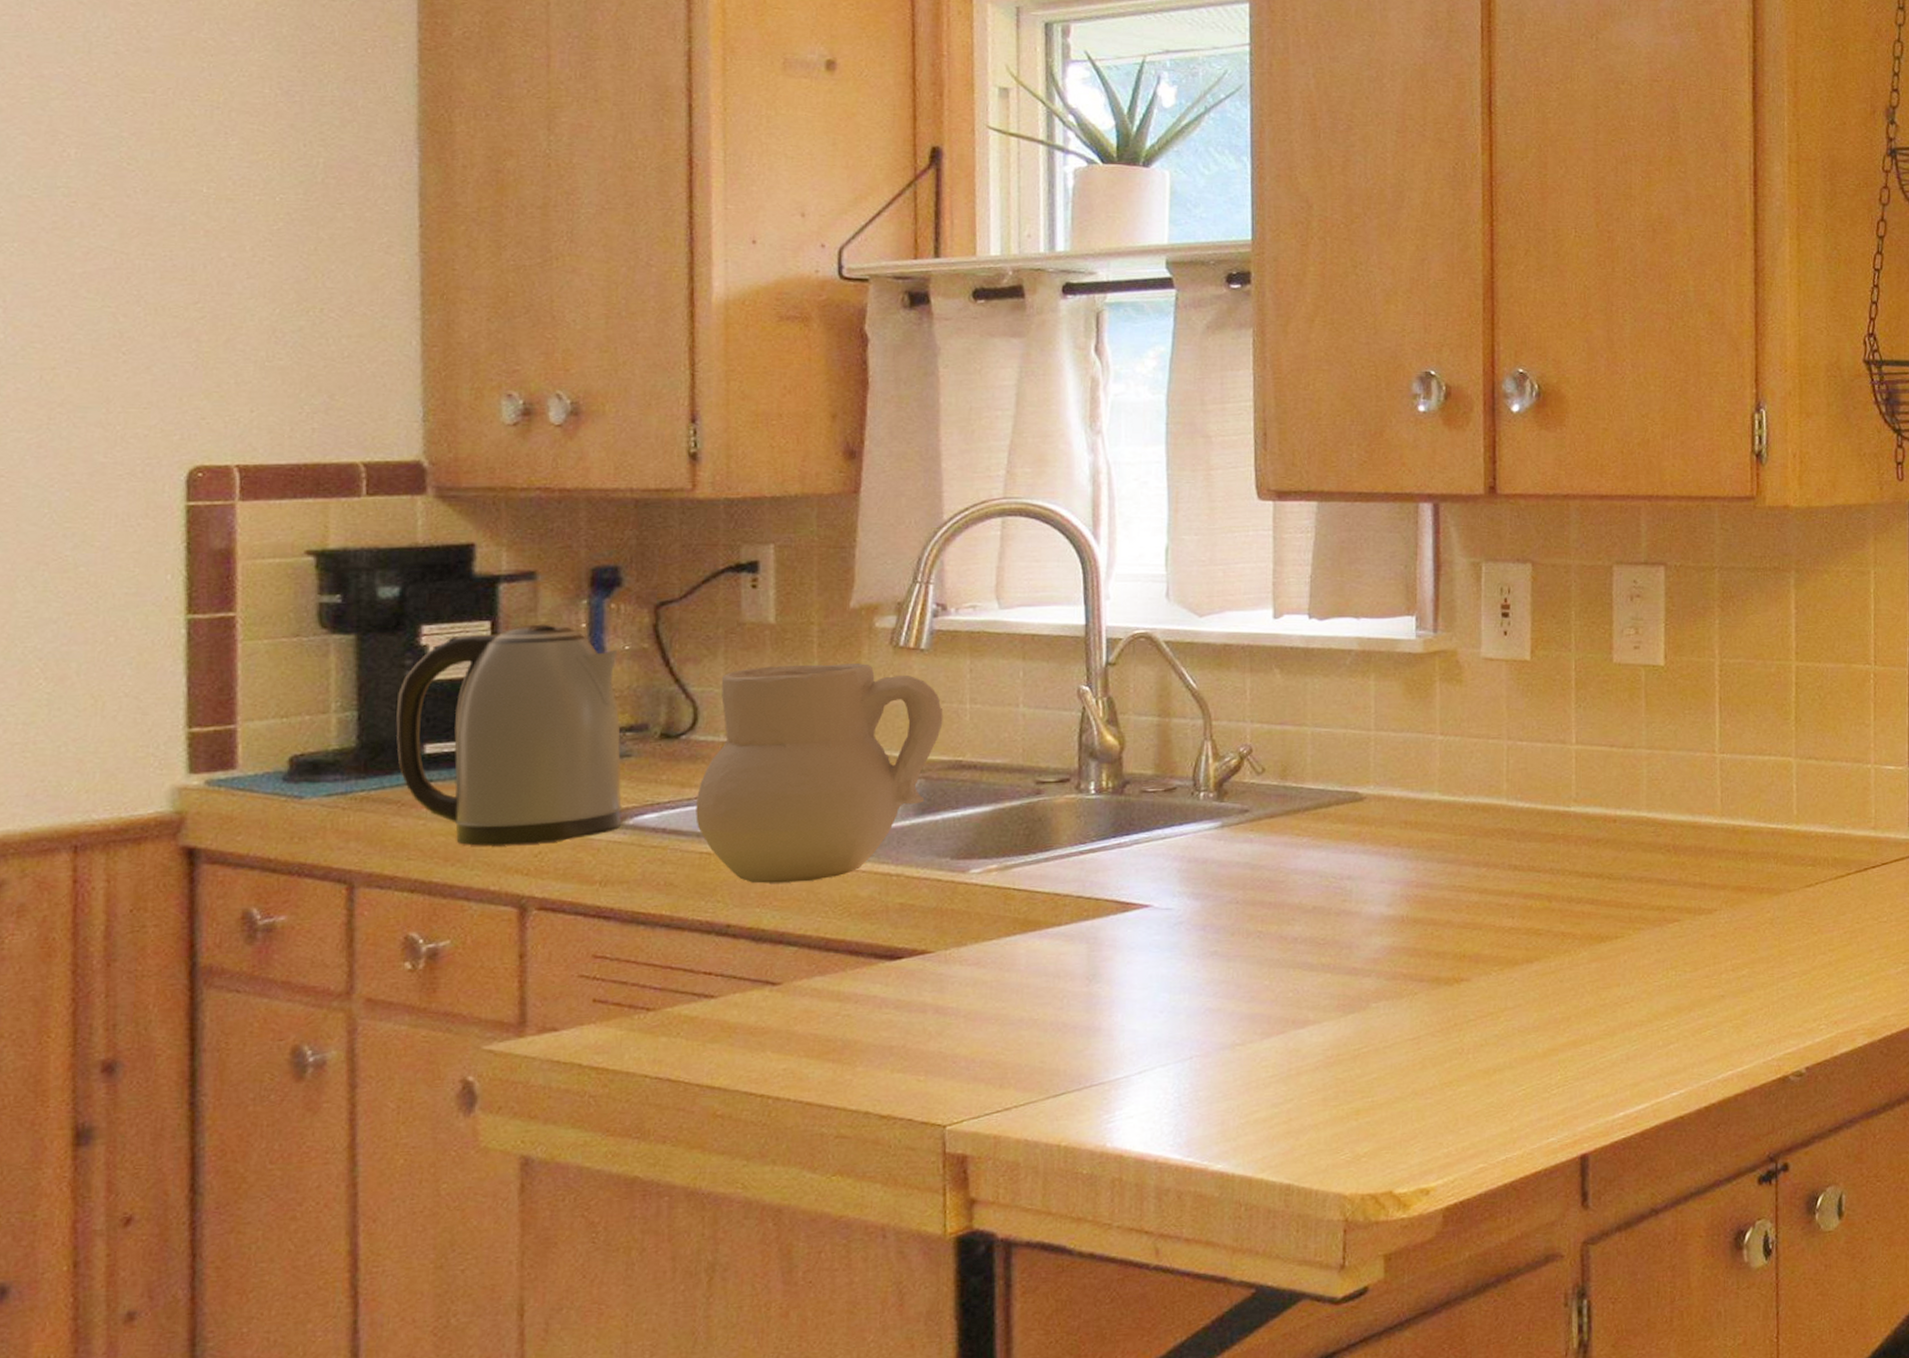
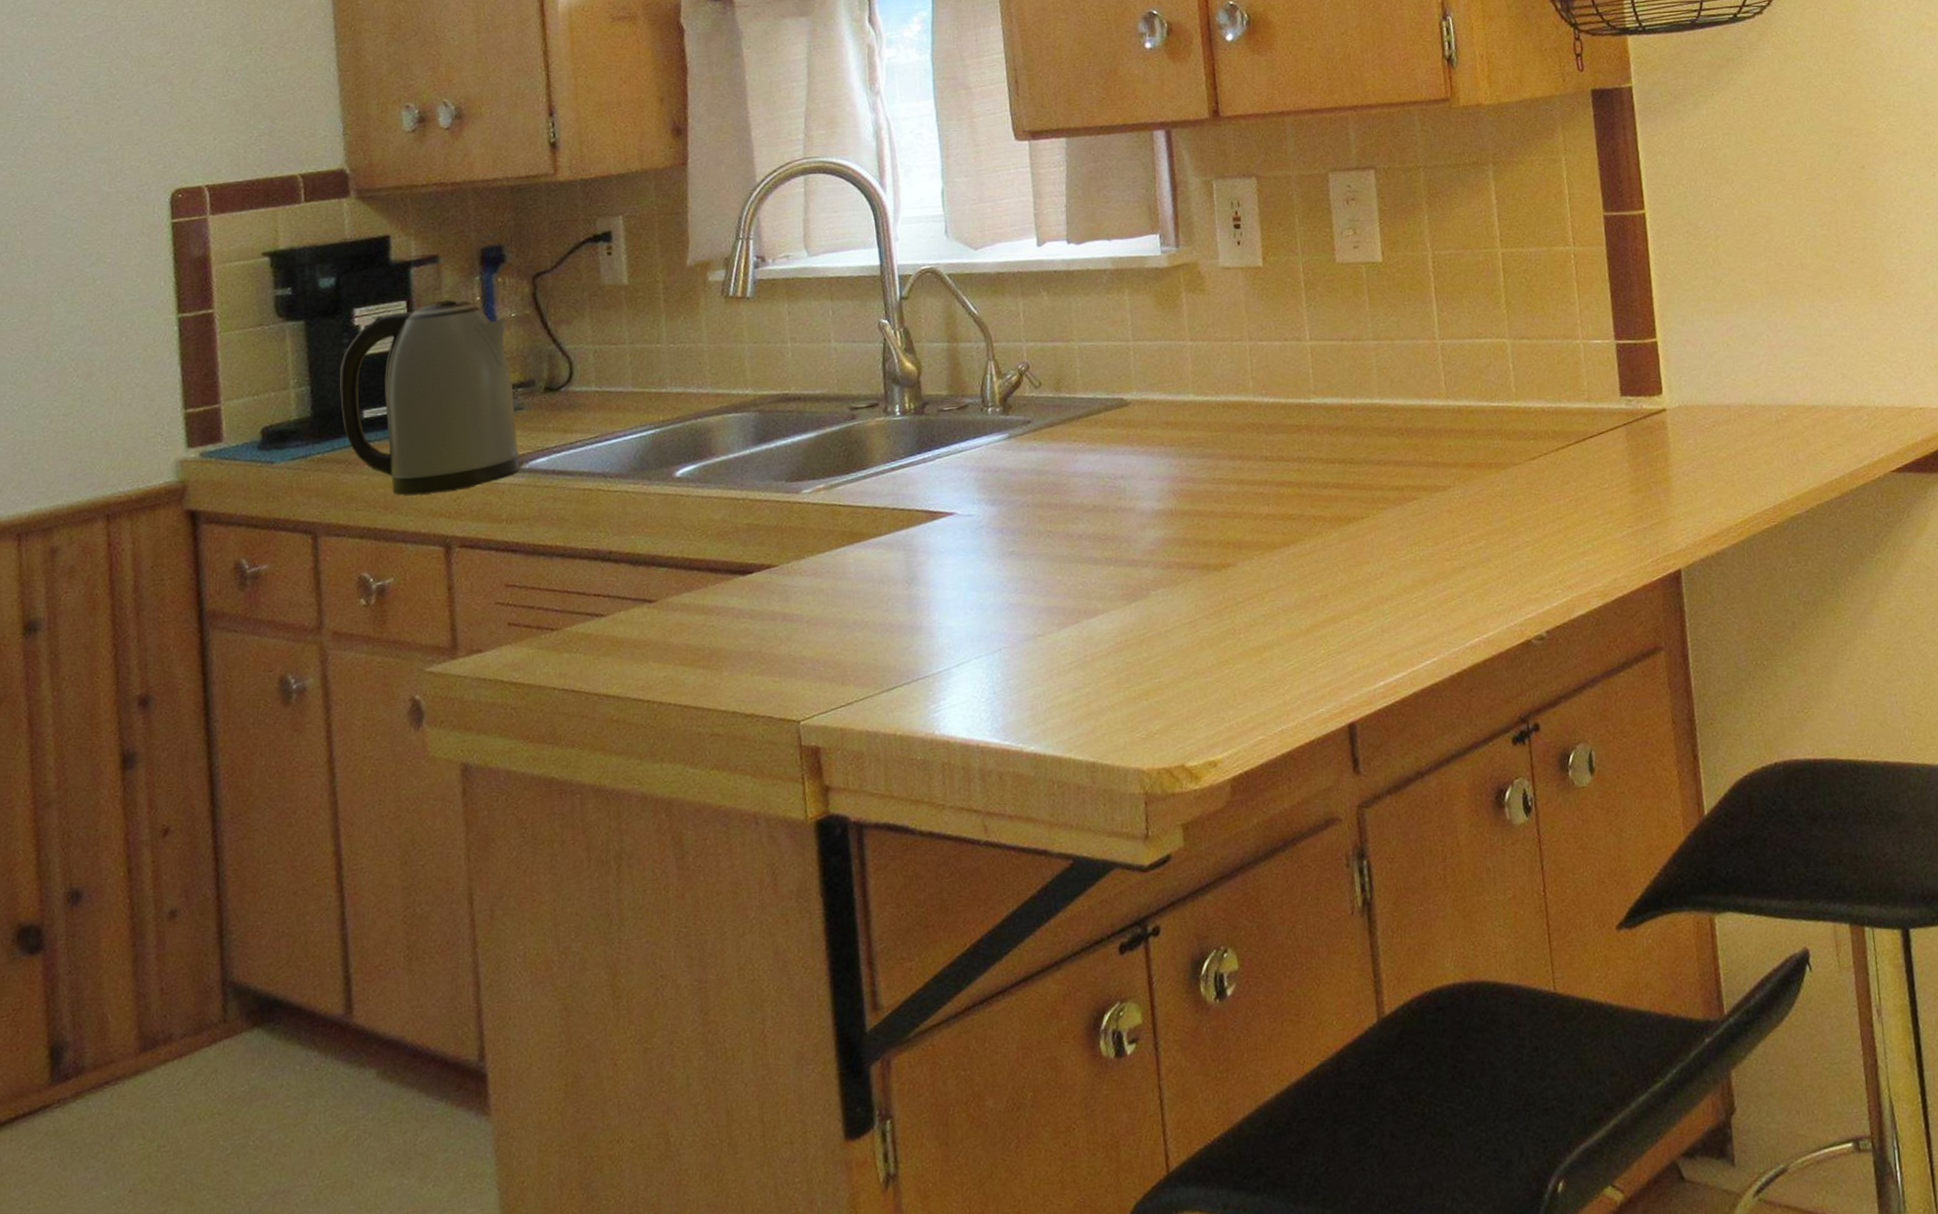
ceramic jug: present [696,664,943,884] -> none [577,314,770,513]

